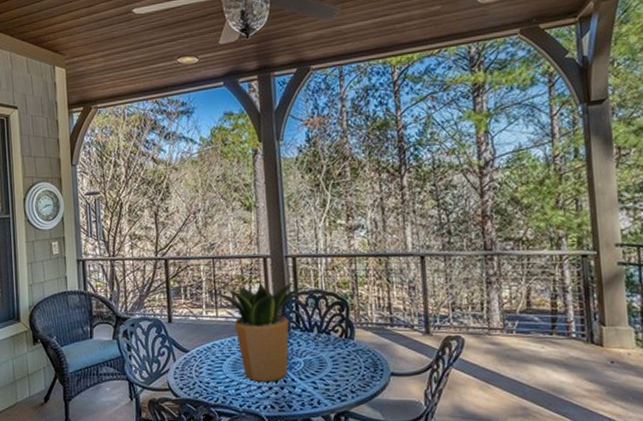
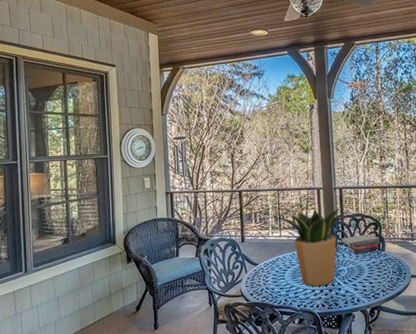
books: none [296,316,347,342] -> present [342,233,380,254]

